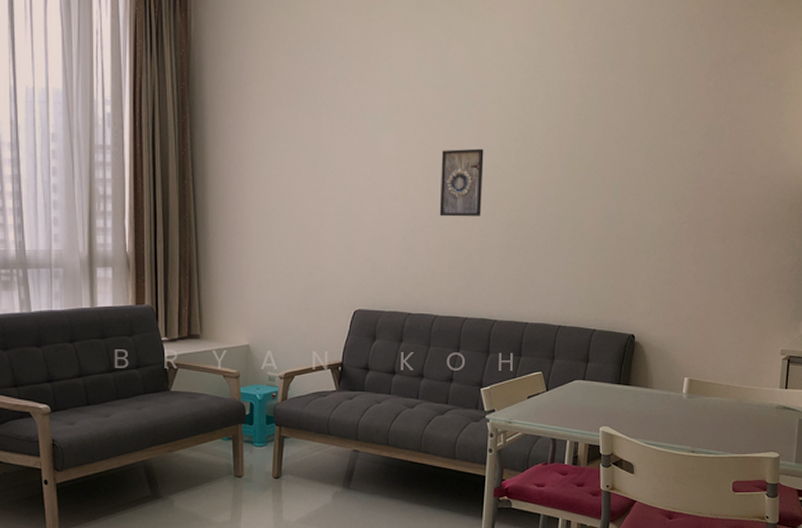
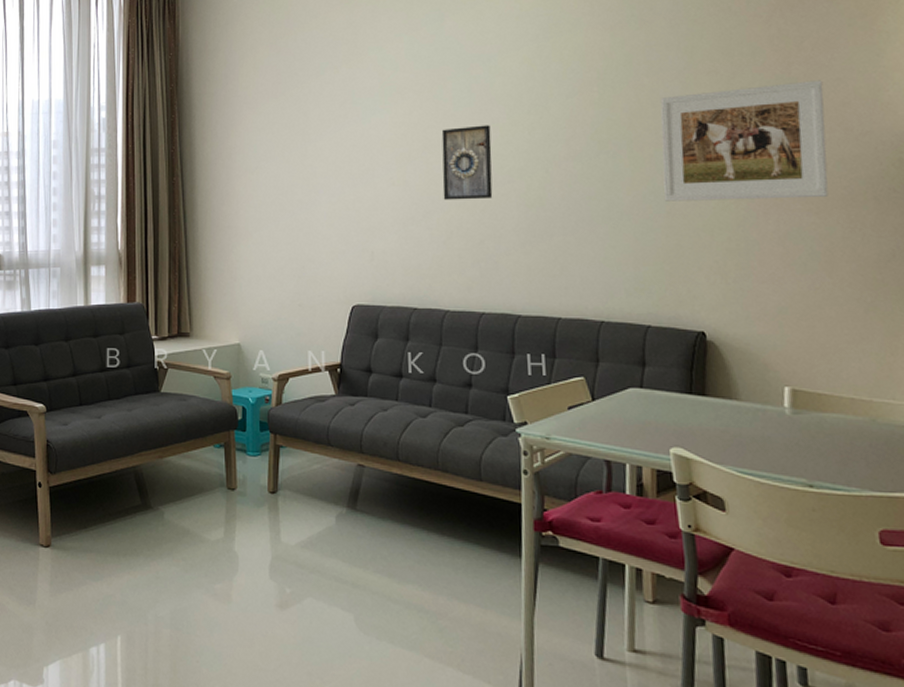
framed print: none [616,130,740,228] -> present [660,80,829,201]

